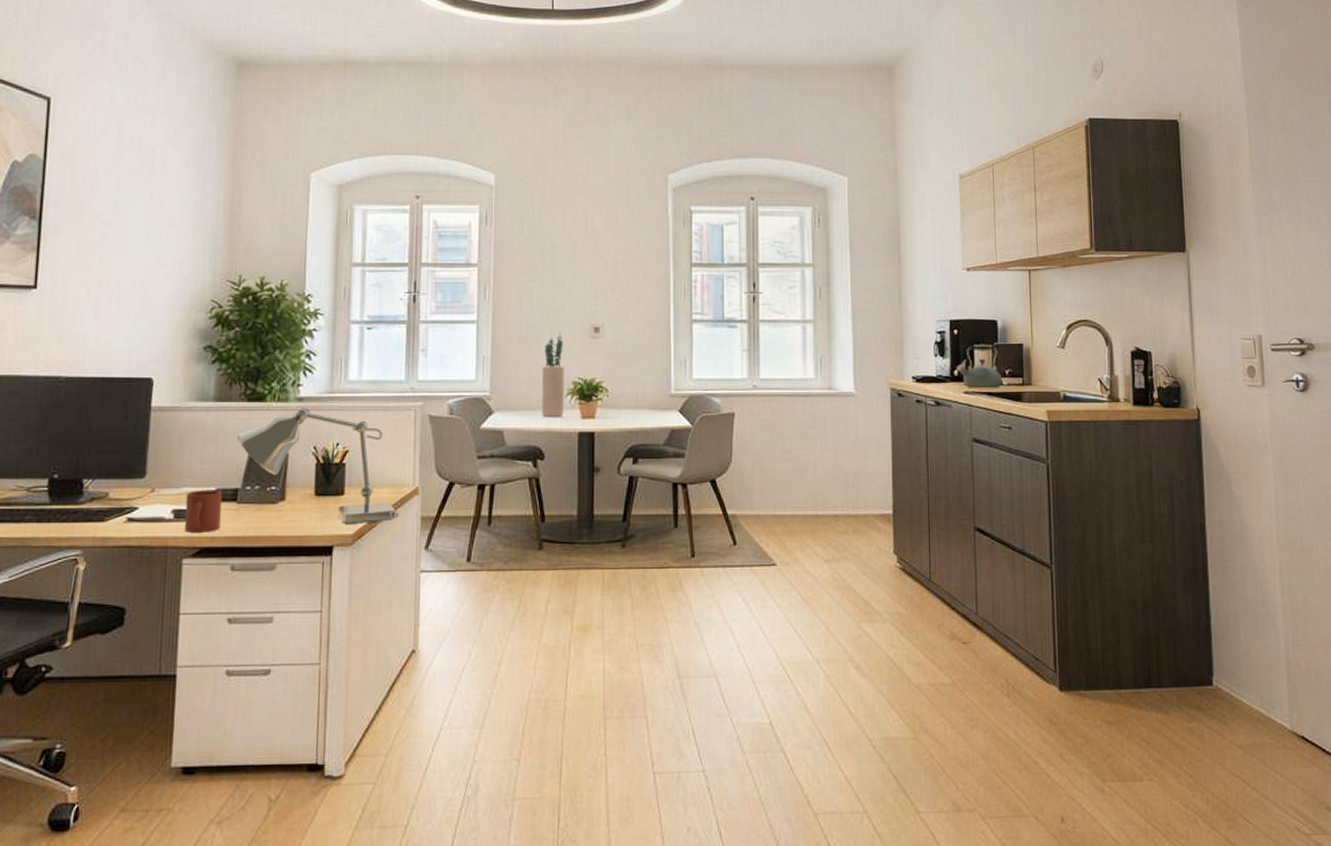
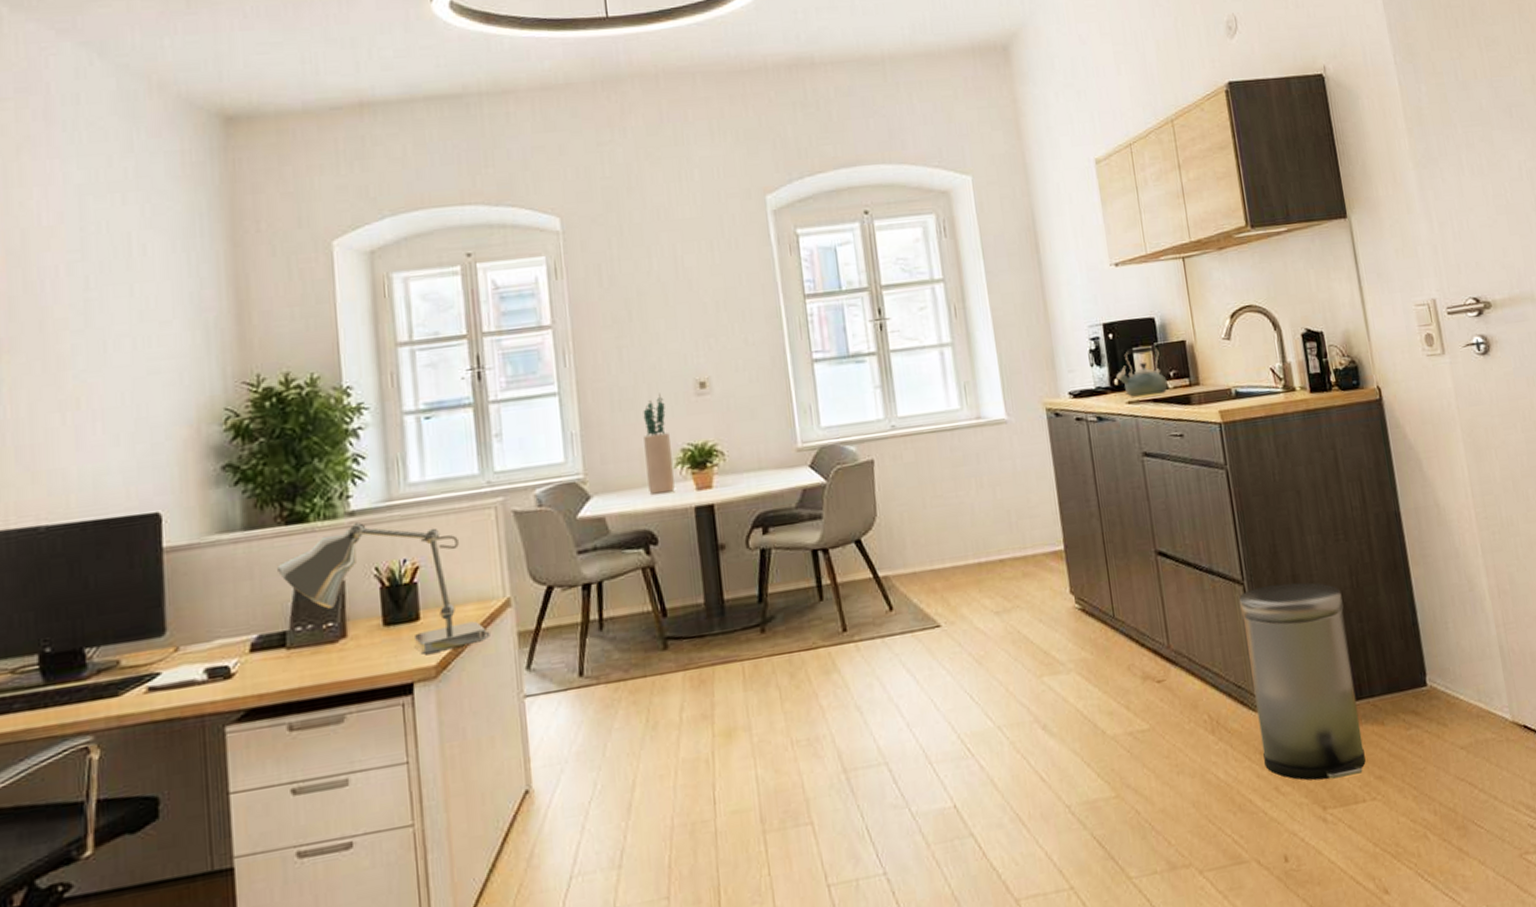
mug: present [184,489,222,533] -> none [220,636,270,694]
pedal bin: none [1045,573,1147,755] -> present [1239,582,1366,780]

